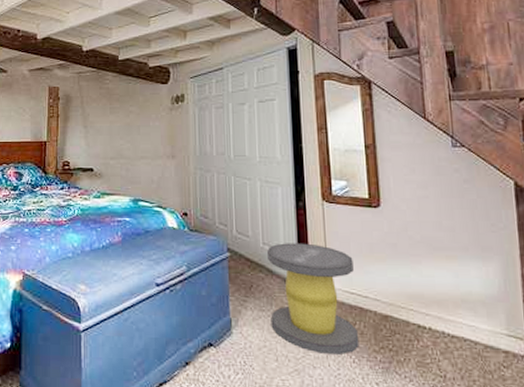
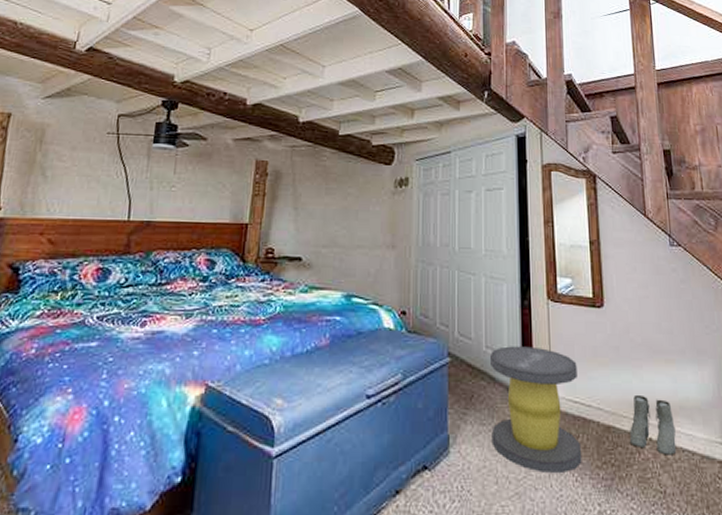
boots: none [408,287,458,344] -> present [630,394,677,455]

